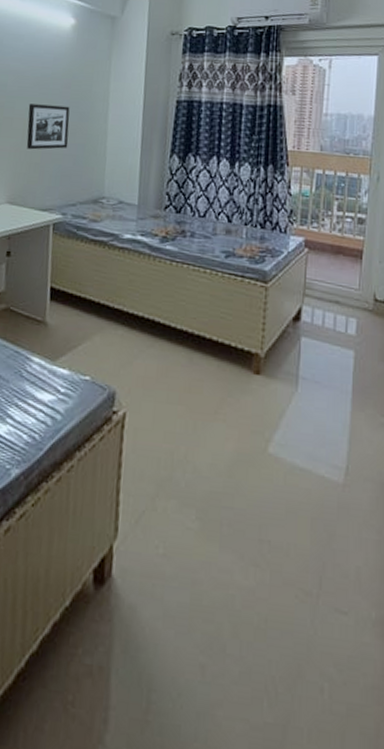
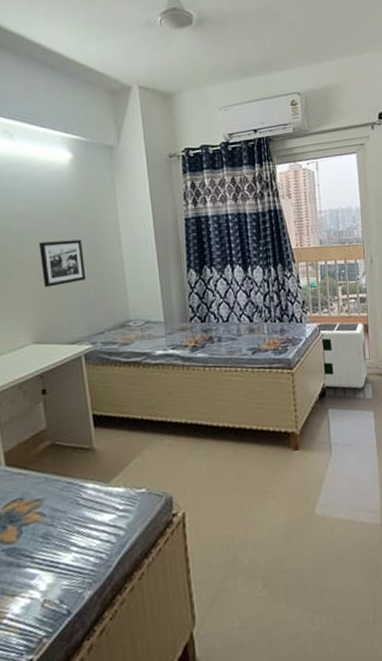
air purifier: none [299,238,358,321] -> present [316,322,367,389]

